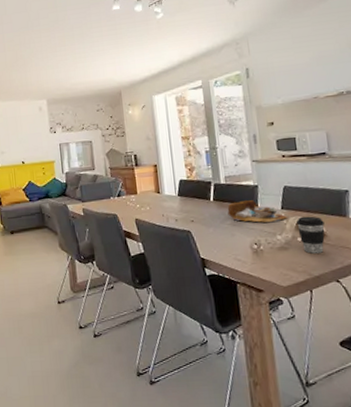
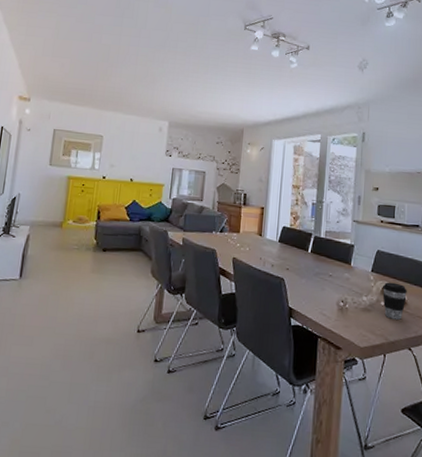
soup bowl: present [227,200,288,223] -> none [322,257,376,284]

